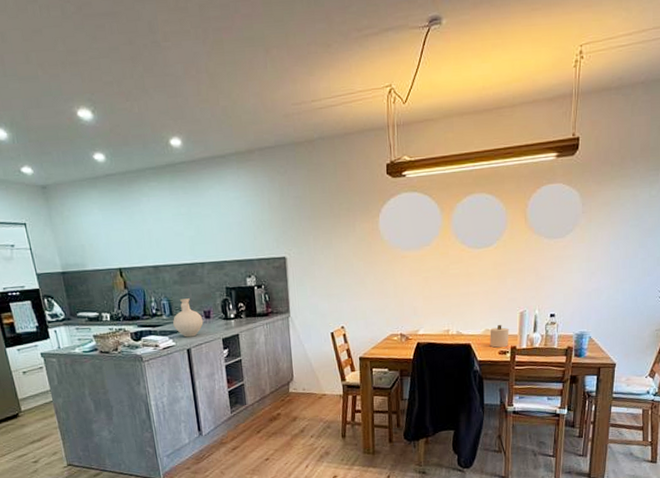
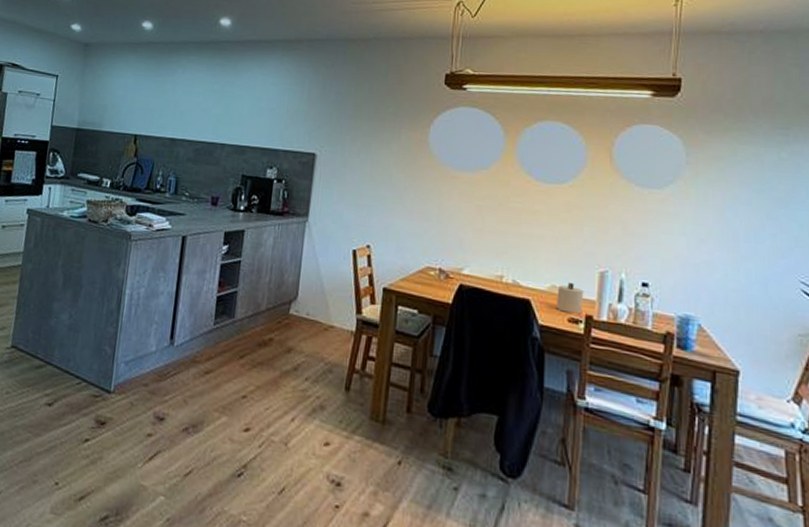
ceramic jug: present [173,298,204,338] -> none [175,178,209,224]

